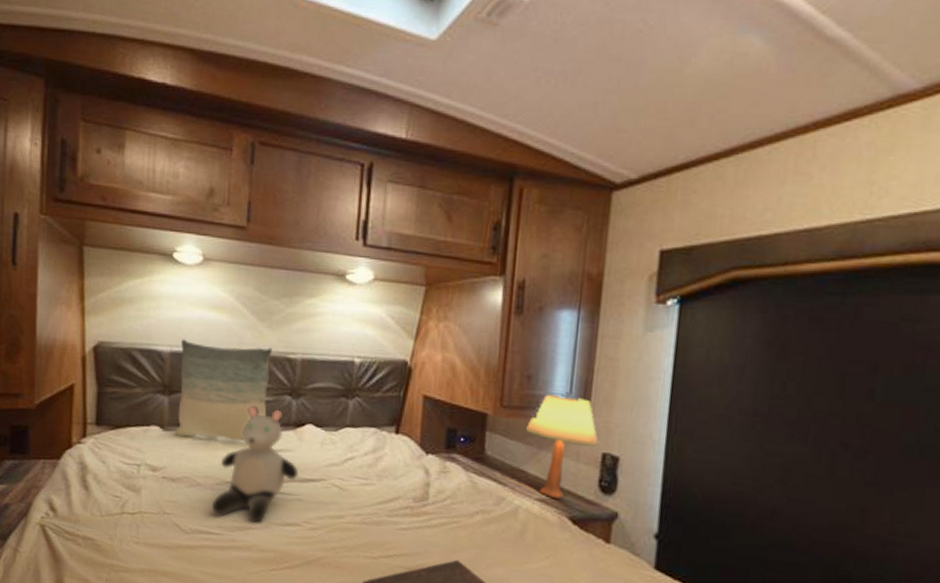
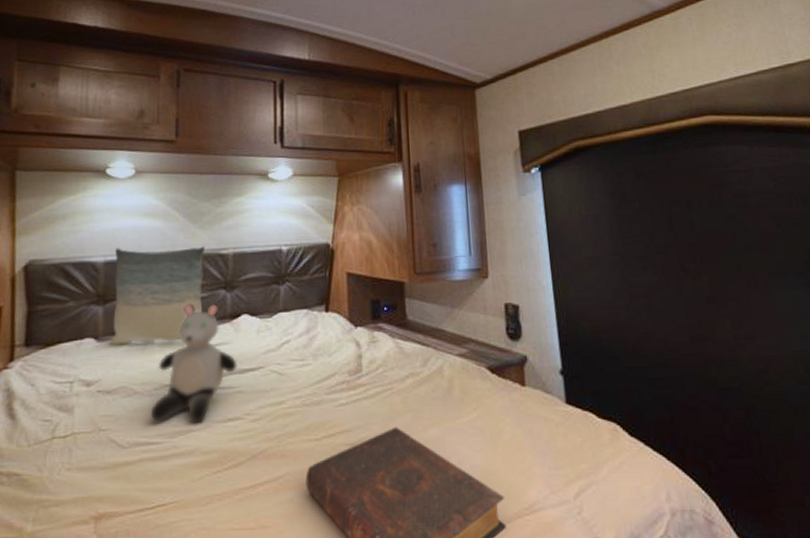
table lamp: present [525,392,599,499] -> none [437,254,500,351]

